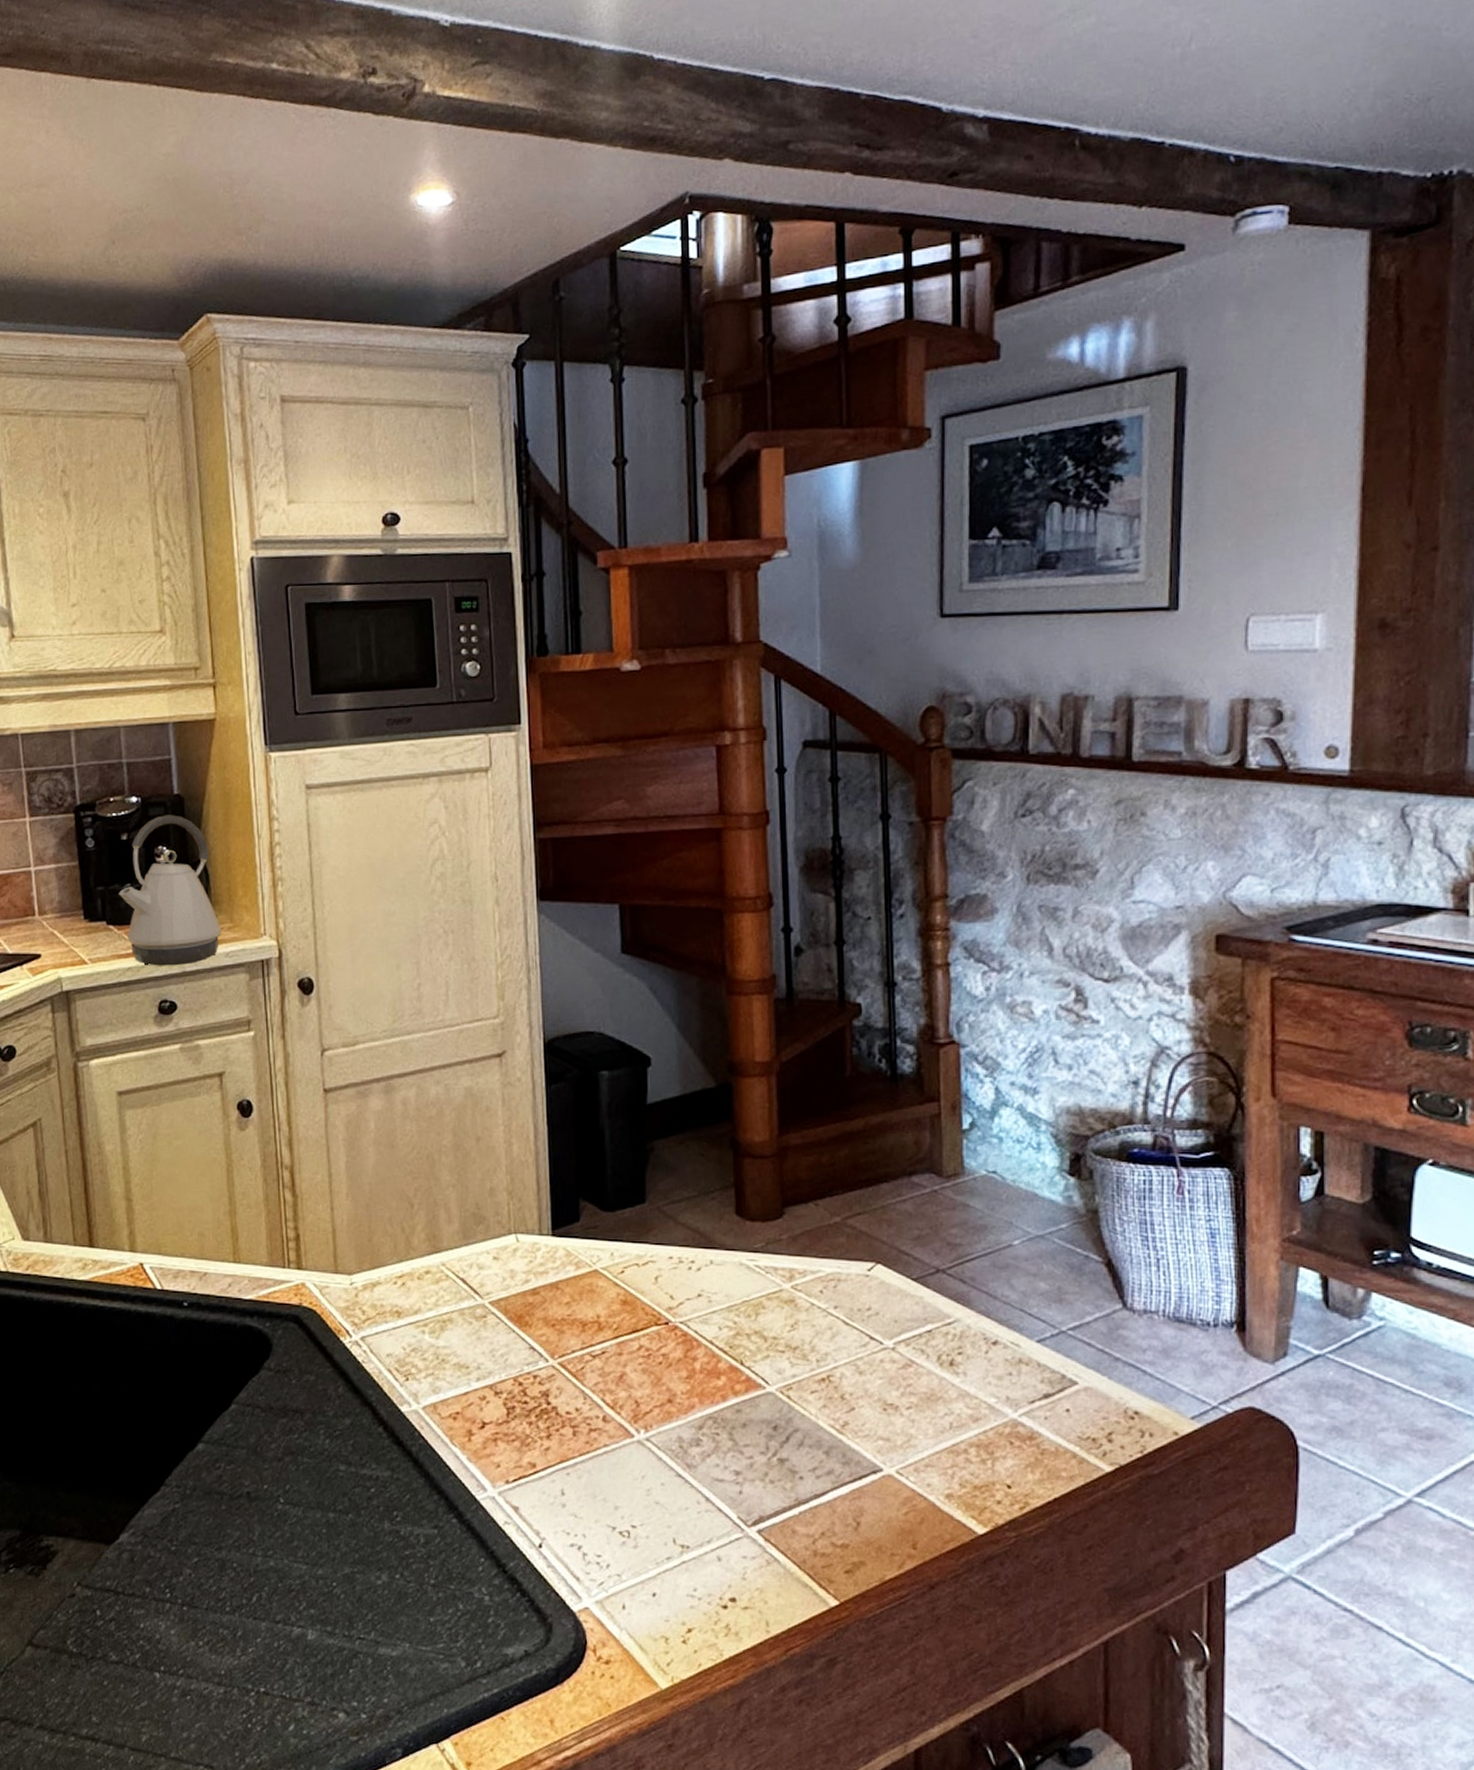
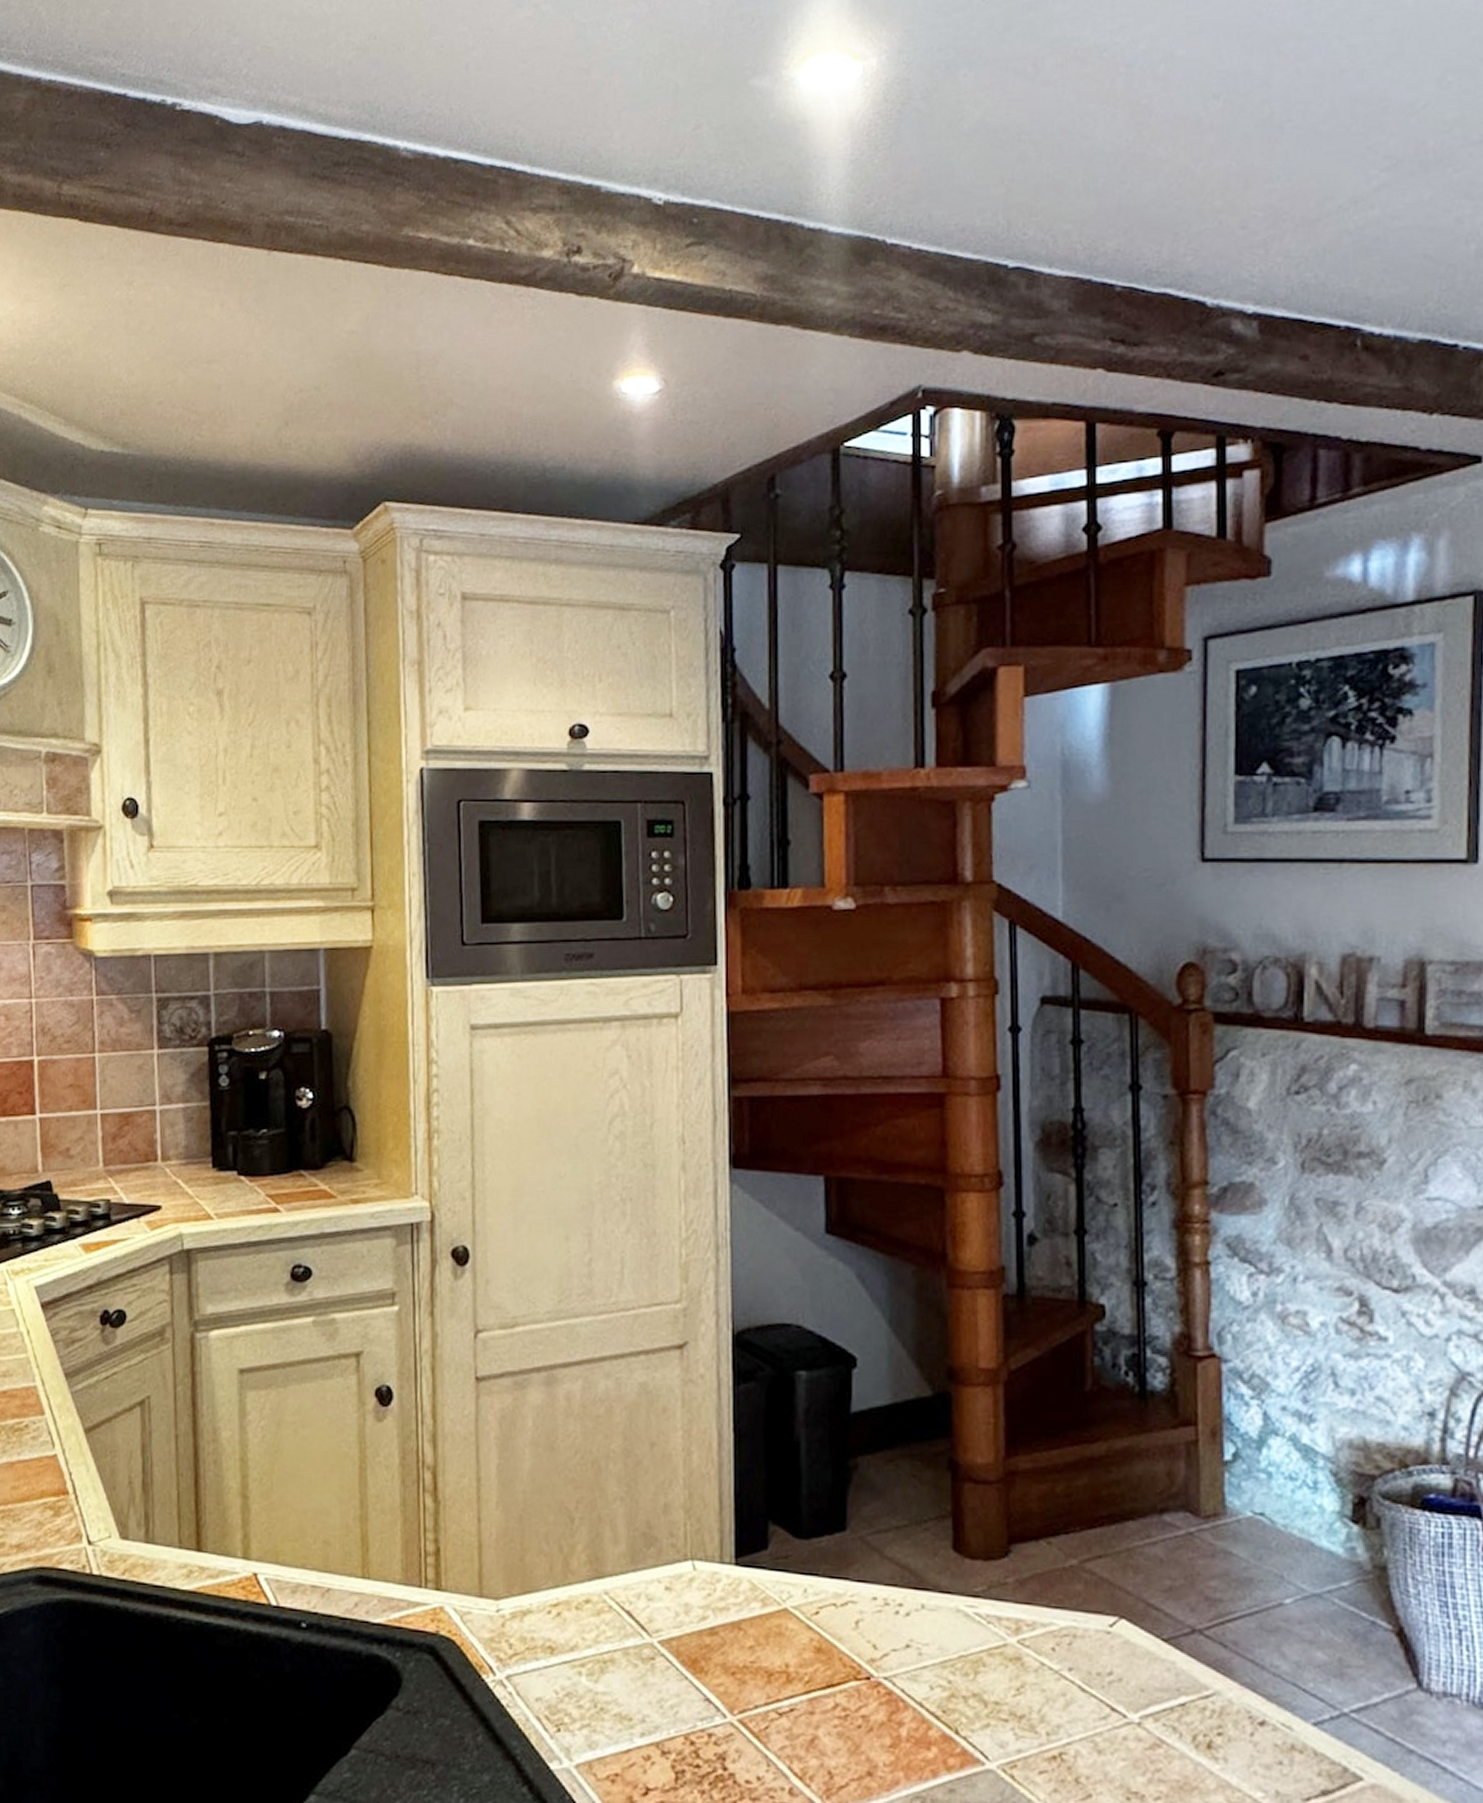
kettle: present [119,815,221,966] -> none [253,1052,367,1226]

